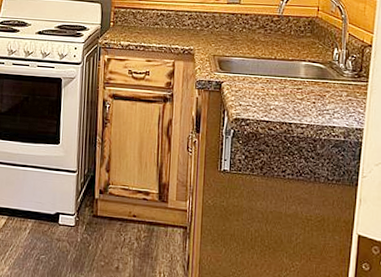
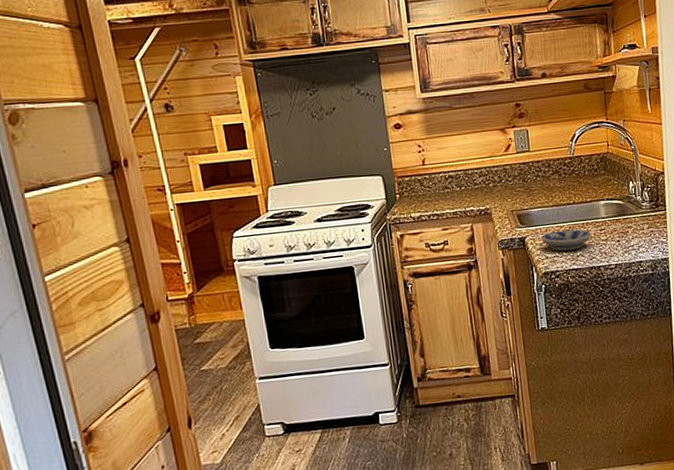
bowl: none [237,81,288,103] -> present [540,229,592,252]

